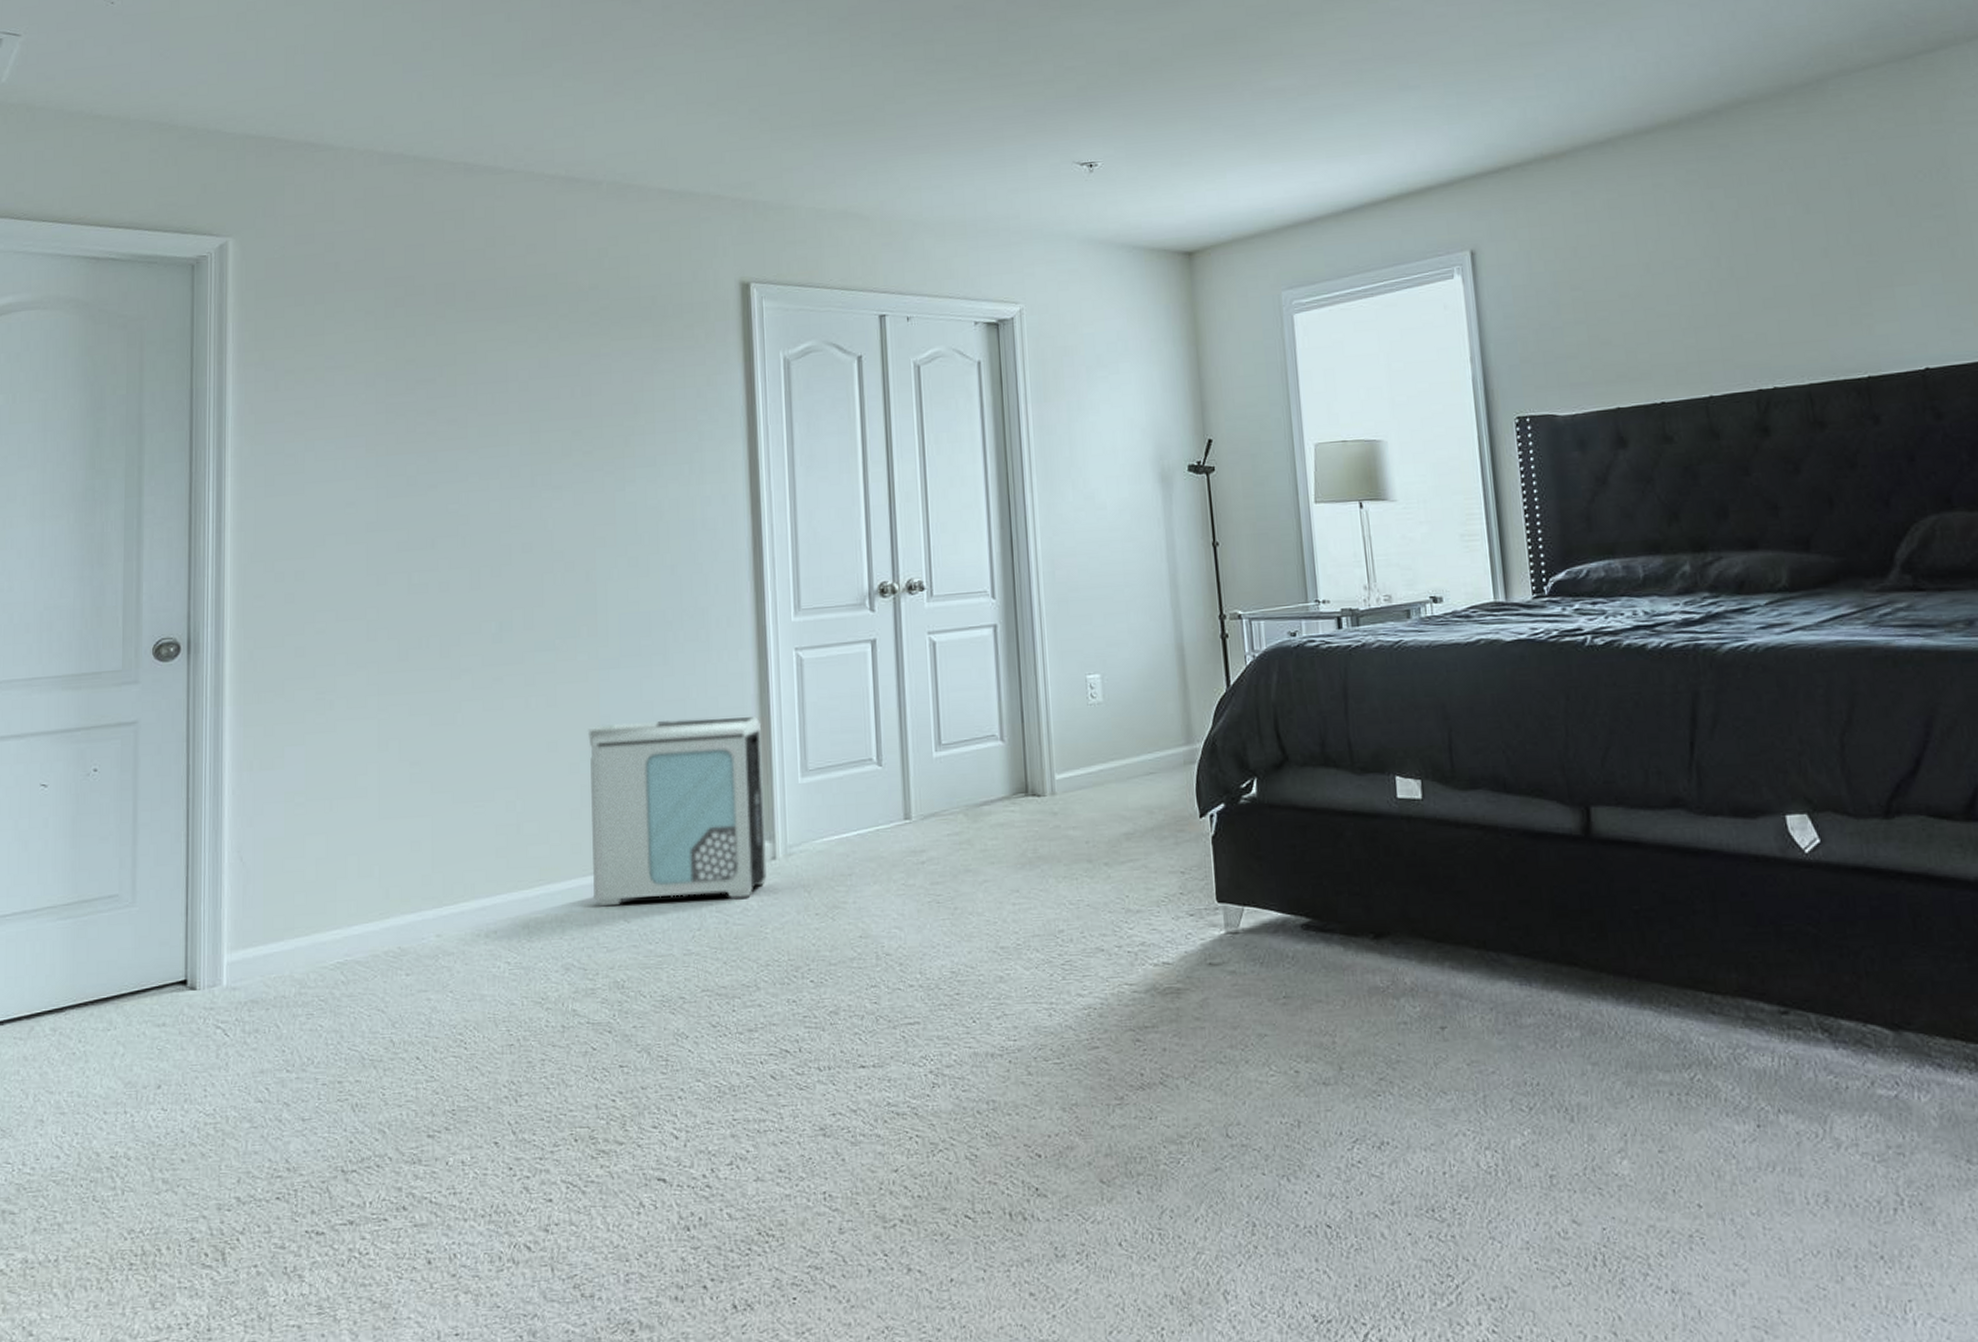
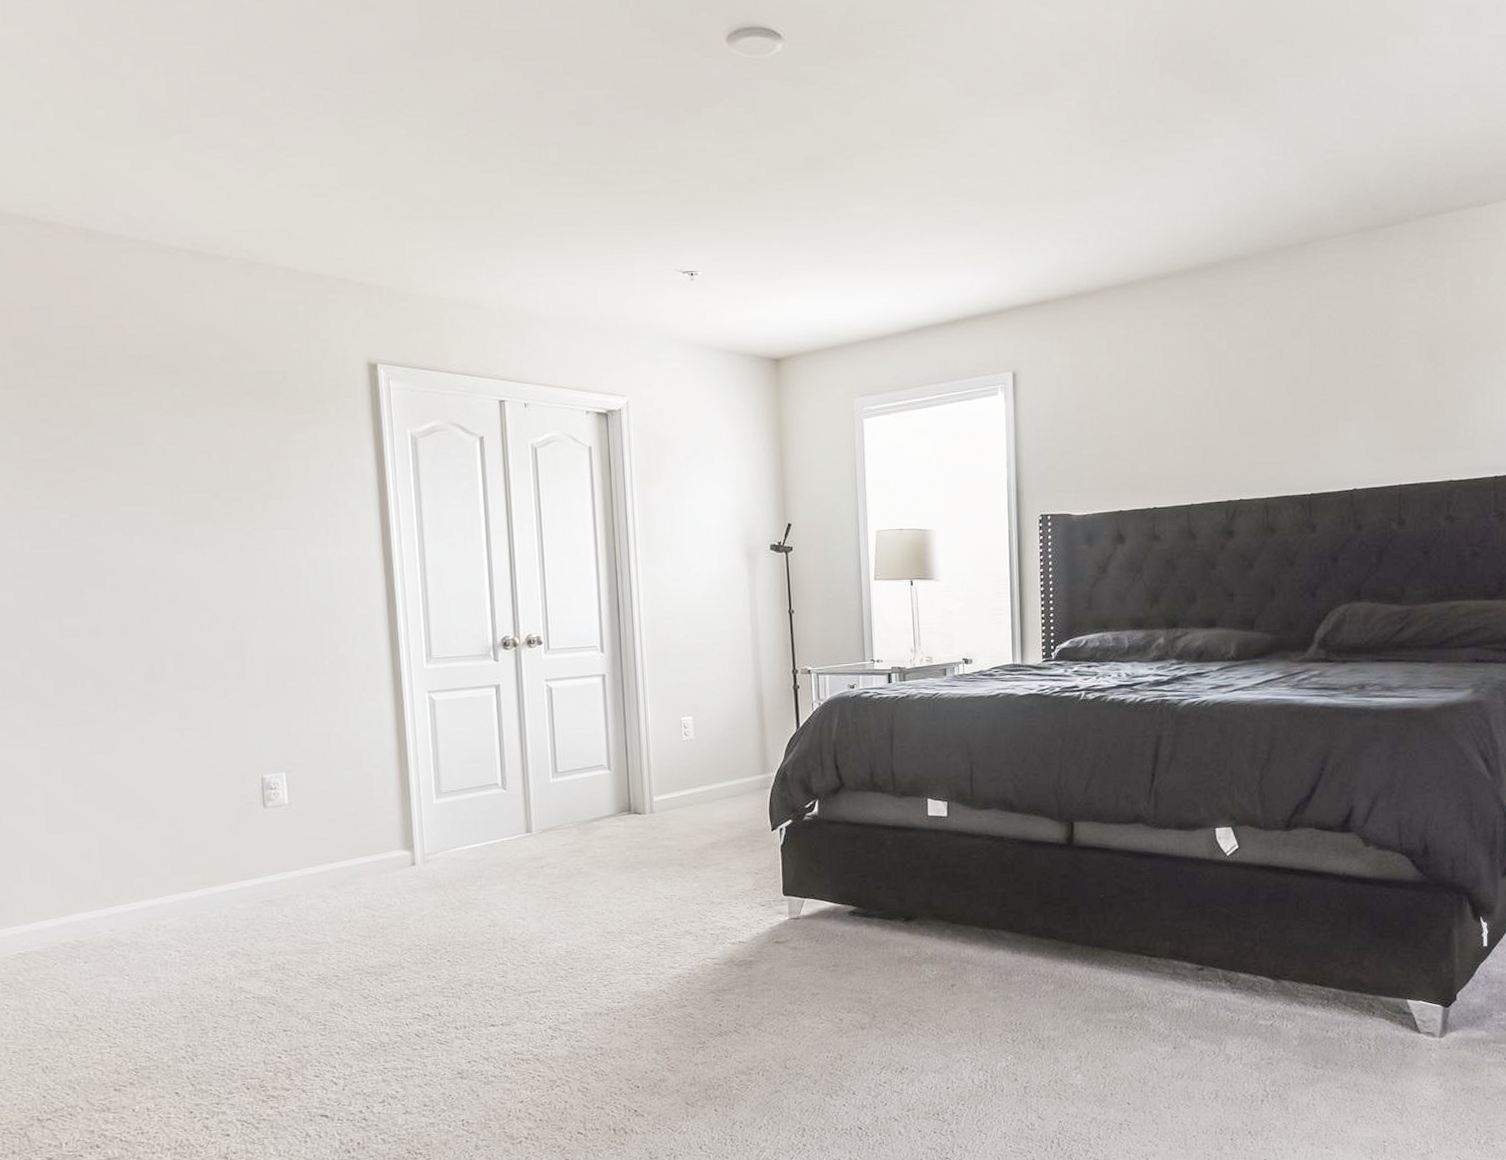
air purifier: present [587,717,767,907] -> none [240,748,408,905]

